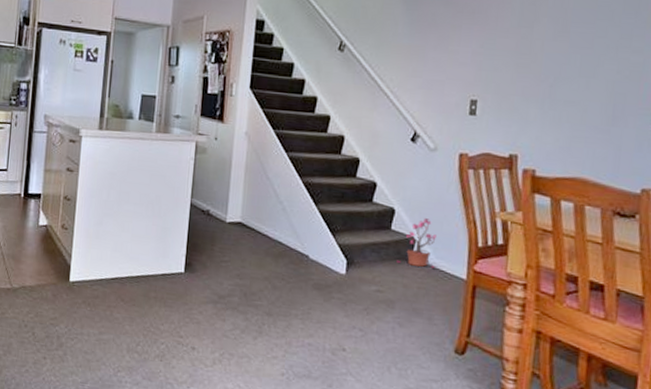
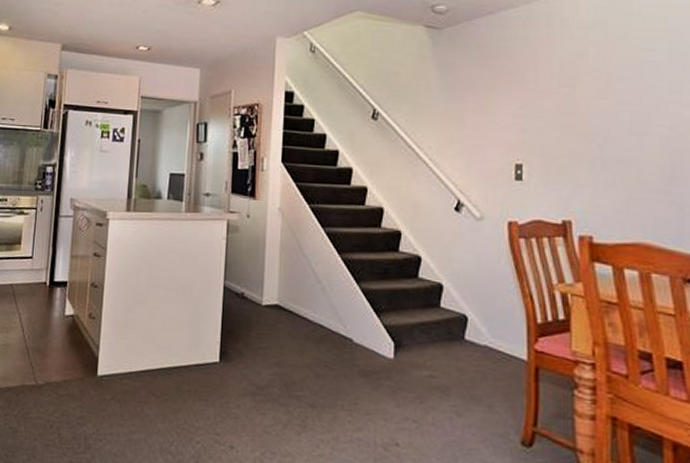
potted plant: present [395,218,437,268] -> none [447,293,492,349]

